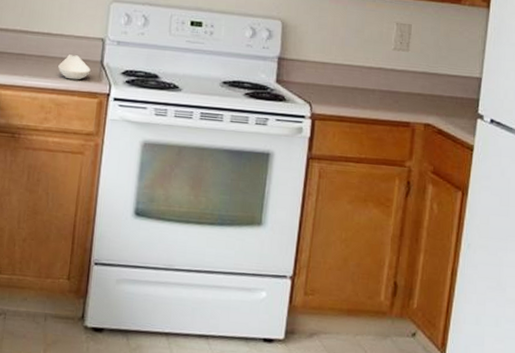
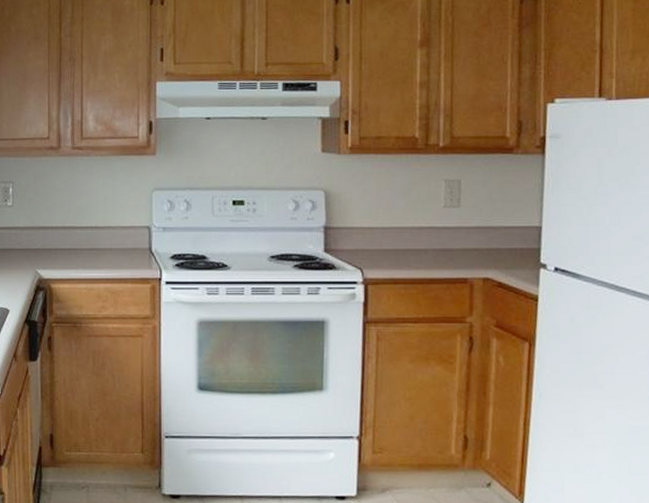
spoon rest: present [58,54,91,80] -> none [109,245,140,268]

